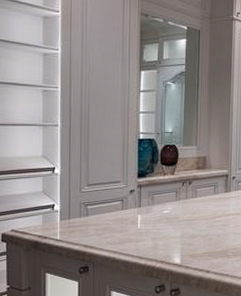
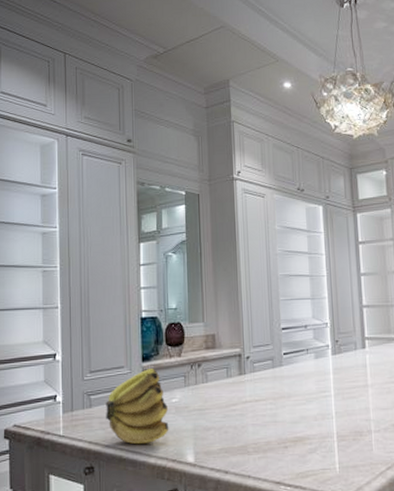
banana: none [100,184,160,249] -> present [105,369,169,445]

